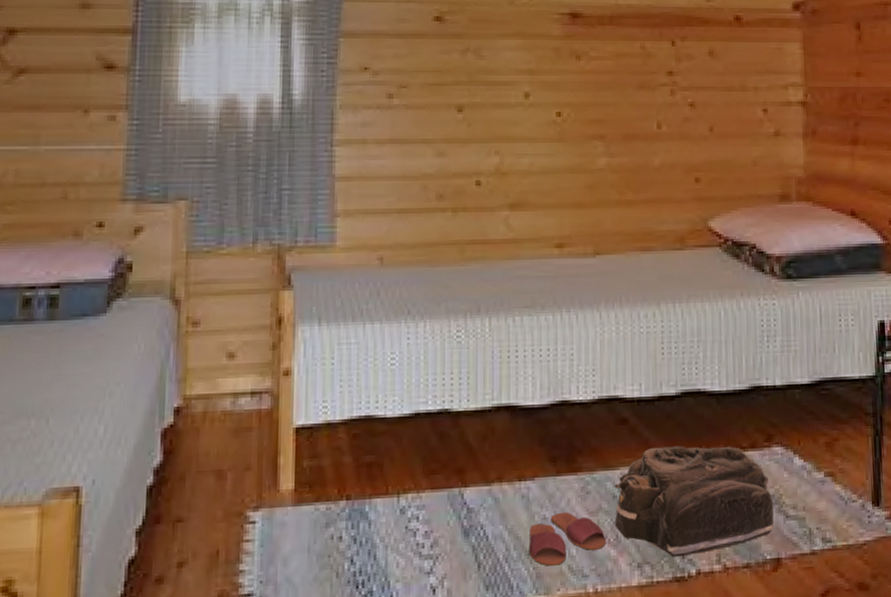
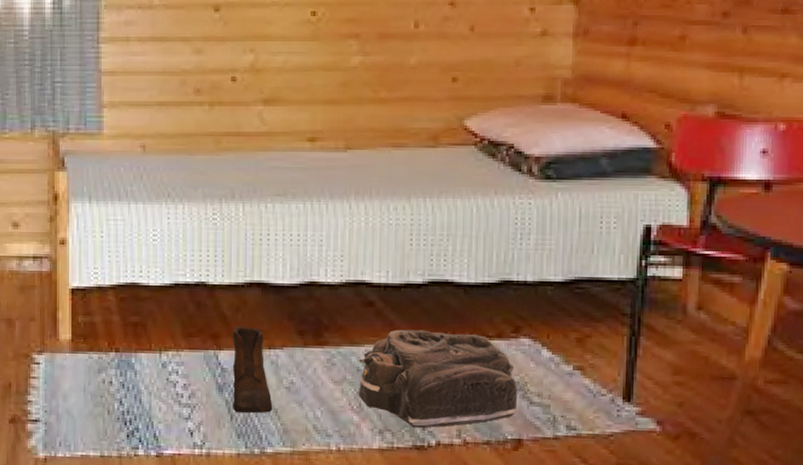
boot: none [479,456,524,560] -> present [232,325,273,414]
slippers: present [528,511,607,566] -> none [277,379,350,424]

